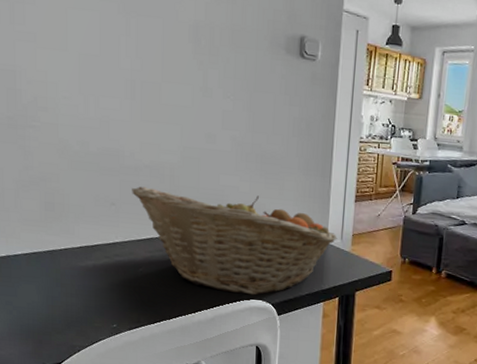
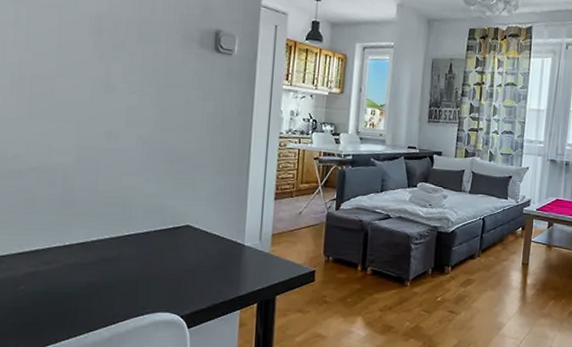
fruit basket: present [132,186,337,295] -> none [14,192,256,308]

